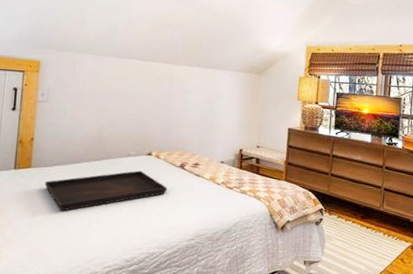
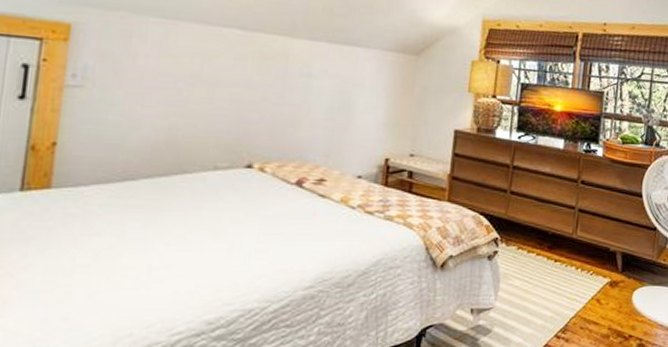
serving tray: present [44,170,168,211] -> none [73,190,276,254]

